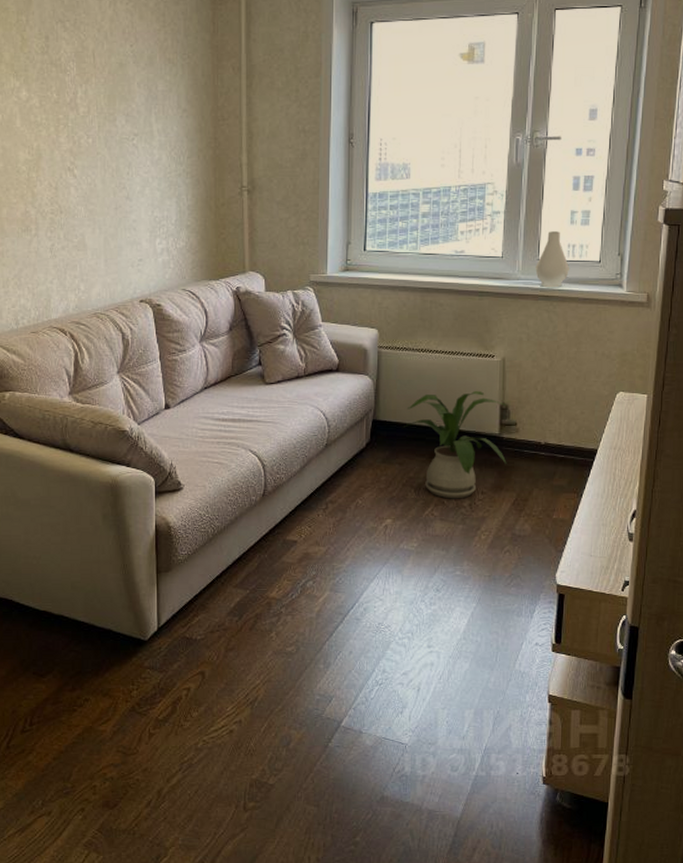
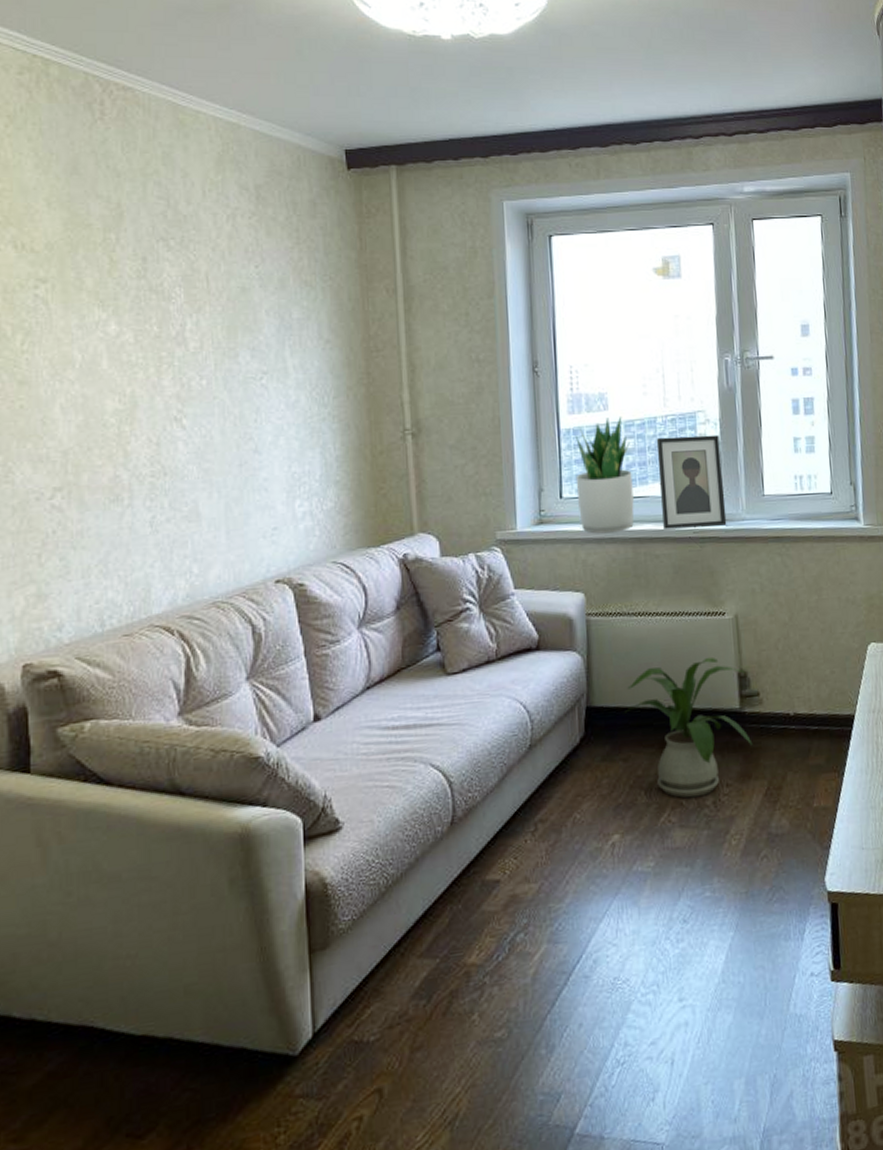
planter: none [378,185,426,282] -> present [575,417,635,534]
picture frame: none [448,204,505,284] -> present [656,434,727,529]
vase: present [535,231,569,288] -> none [761,462,799,528]

